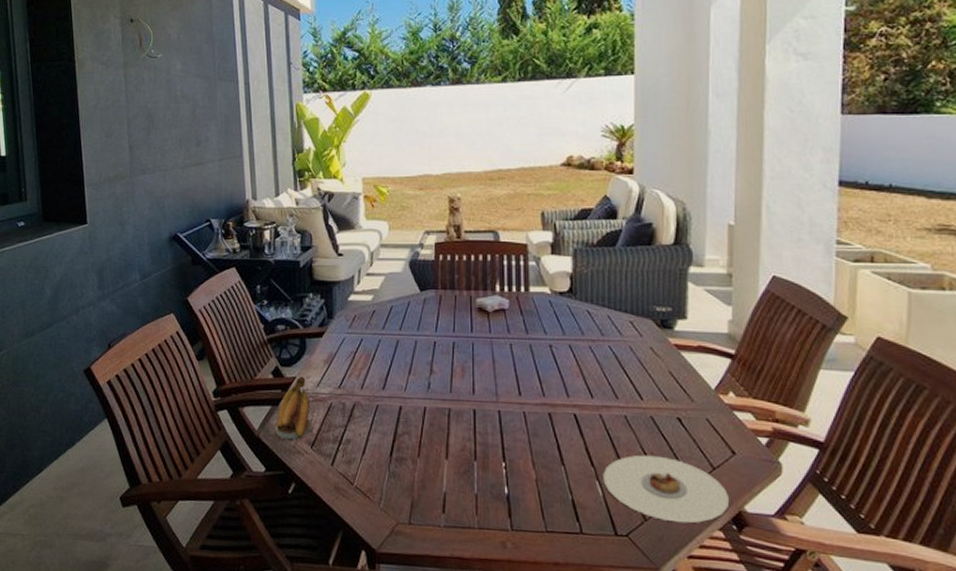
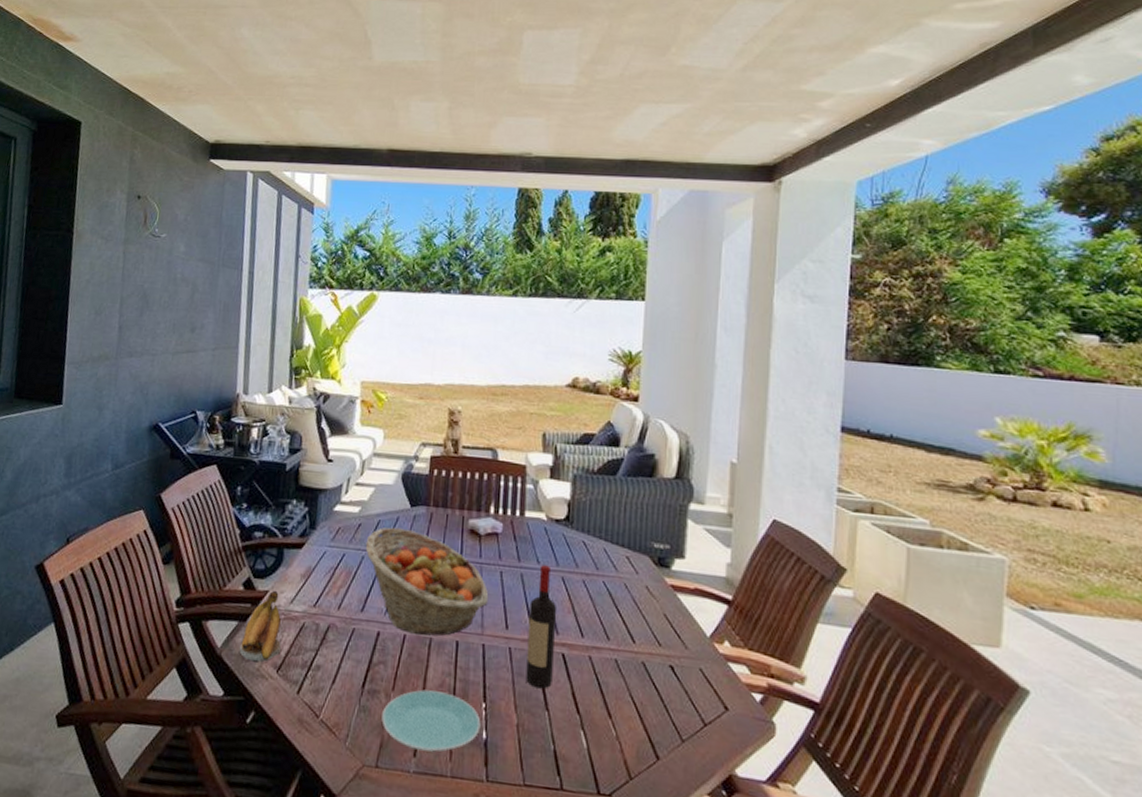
fruit basket: none [381,311,501,407] -> present [365,527,489,637]
plate: none [410,454,502,508] -> present [381,689,481,752]
wine bottle: none [540,335,567,447] -> present [526,565,557,689]
plate: present [603,455,730,523] -> none [588,704,721,786]

